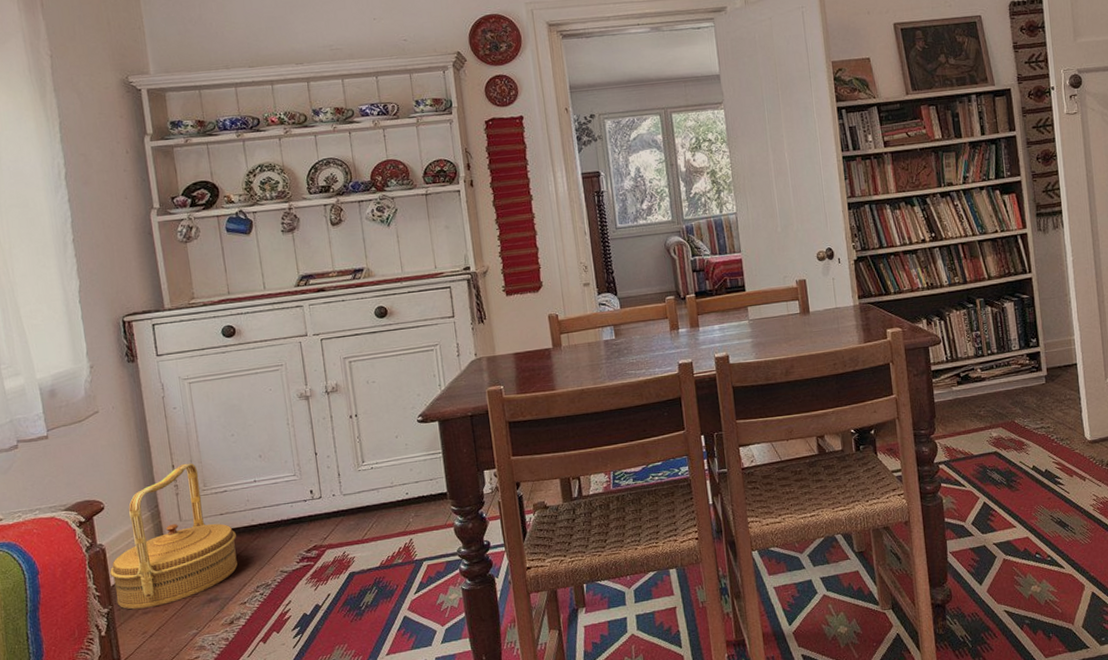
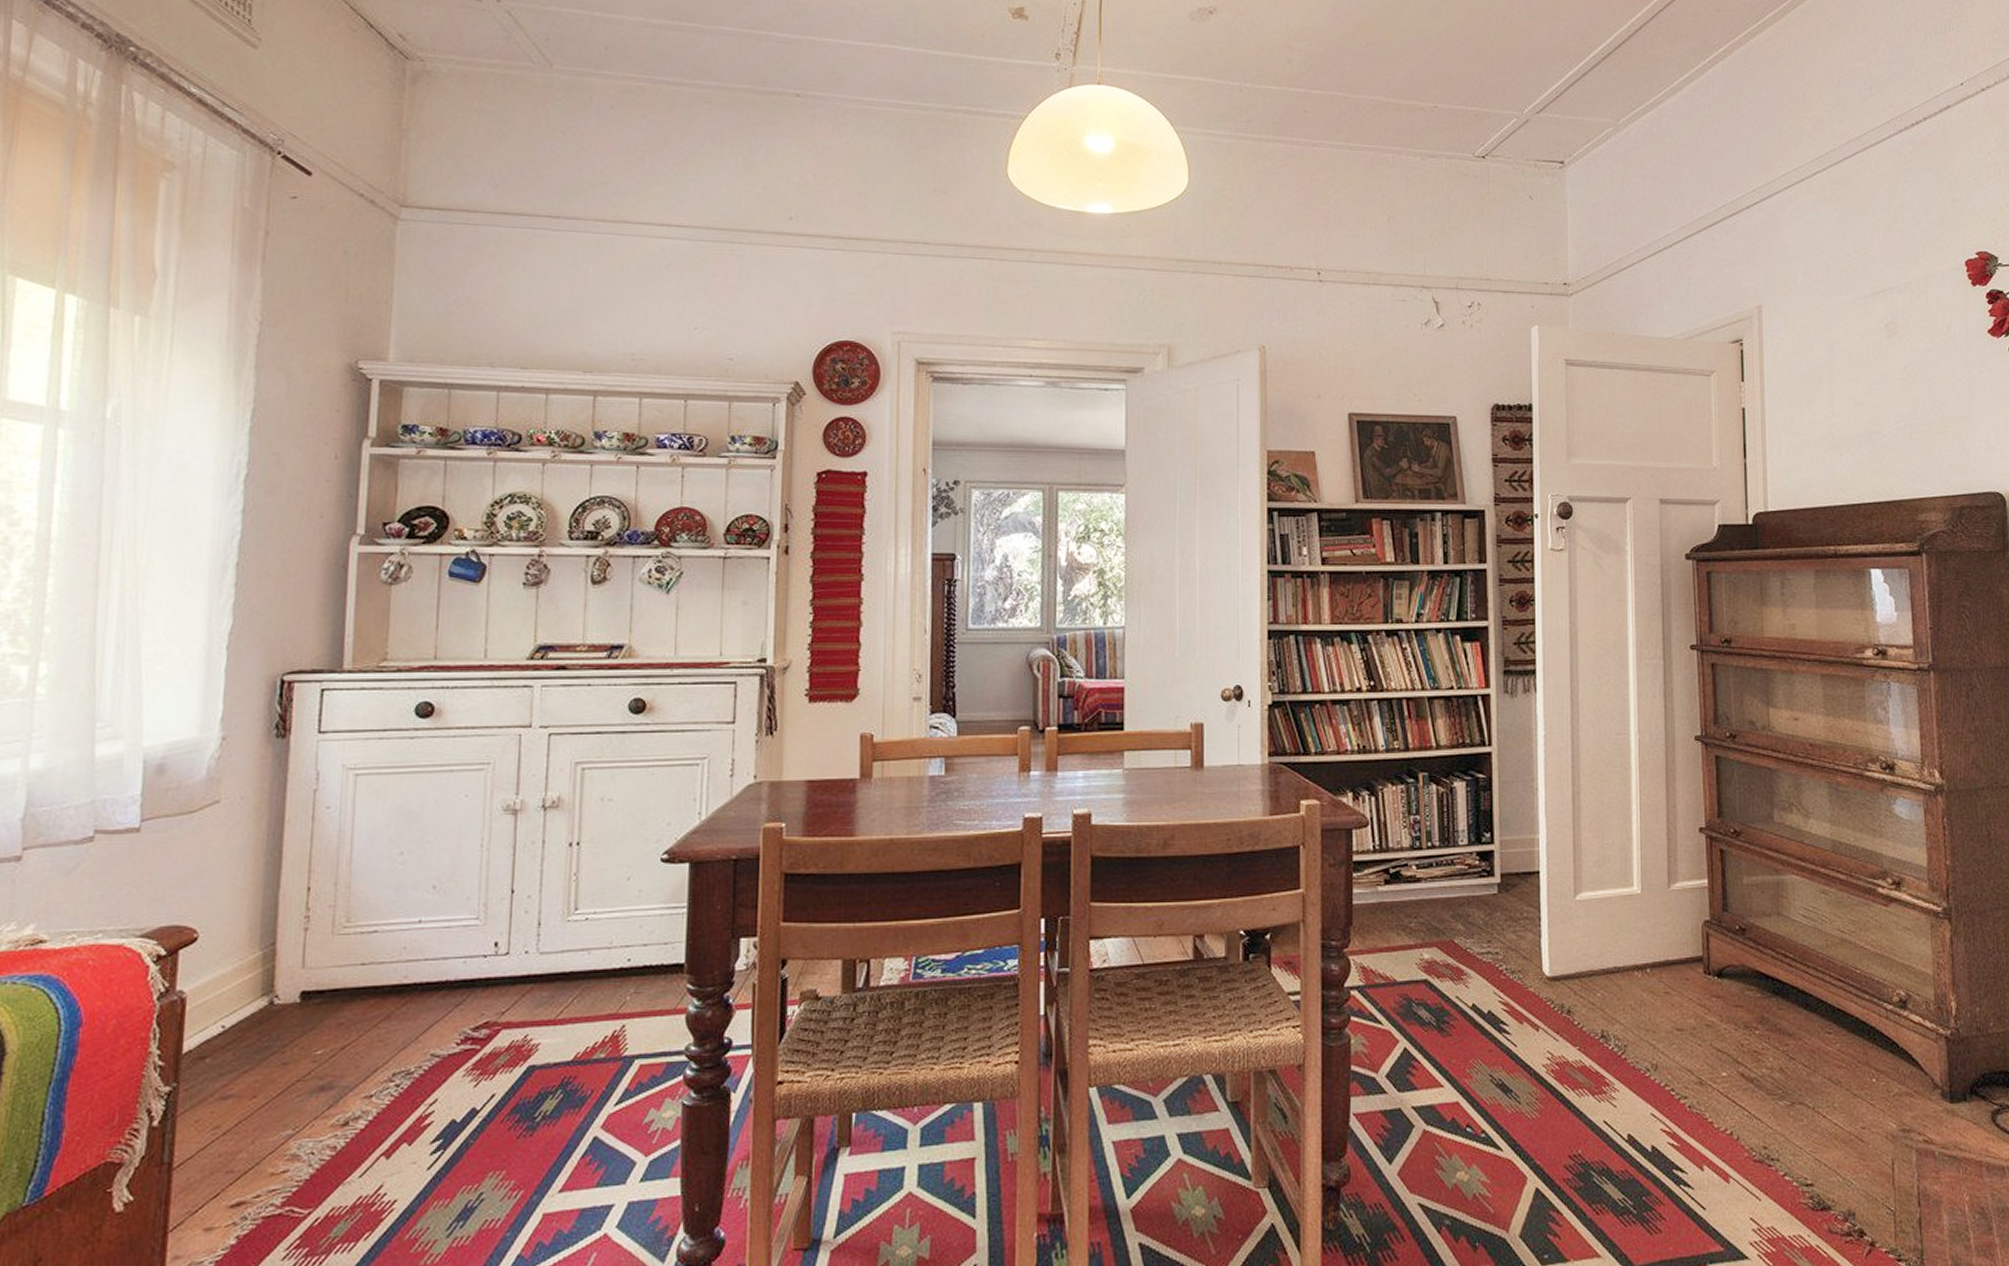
woven basket: present [110,463,238,610] -> none [185,886,378,1091]

